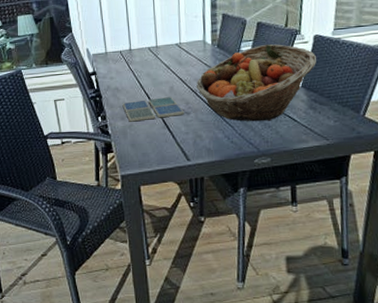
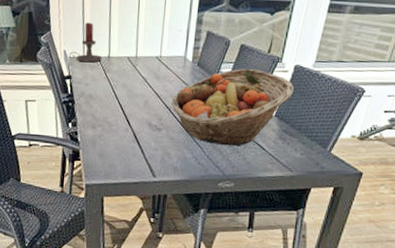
candle holder: none [92,20,123,58] -> present [69,22,102,63]
drink coaster: present [122,97,184,122] -> none [94,110,156,132]

